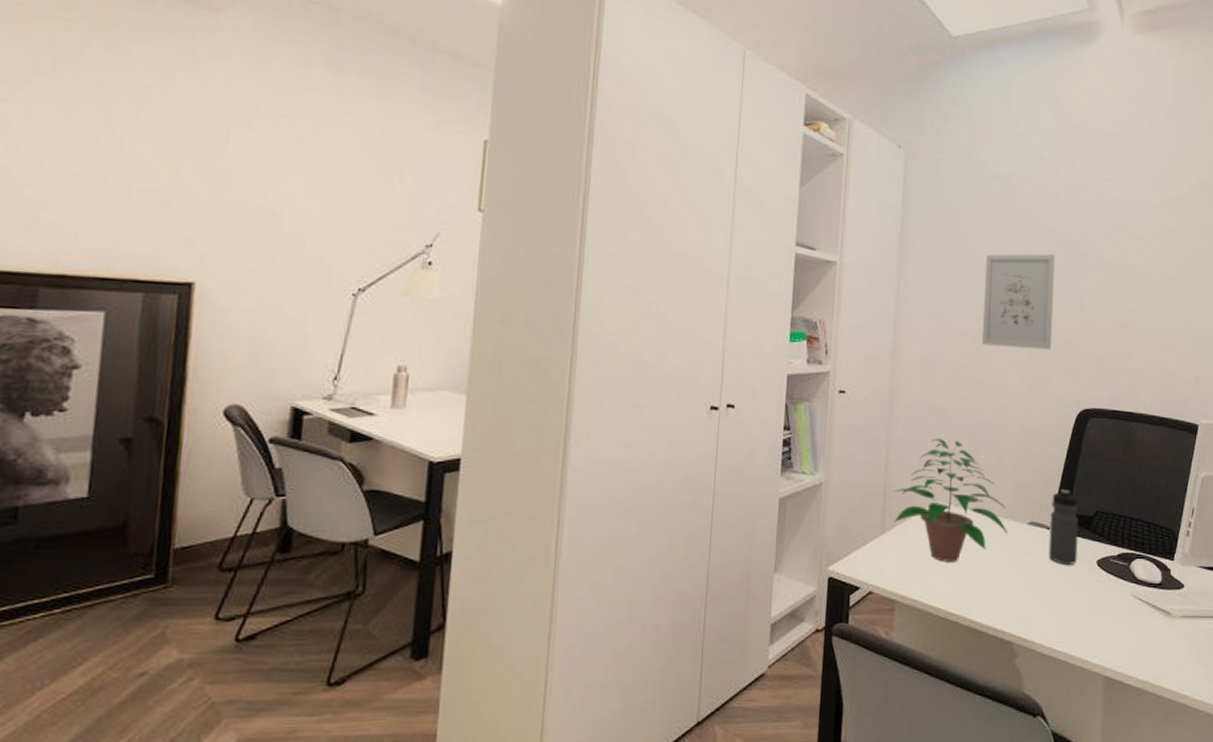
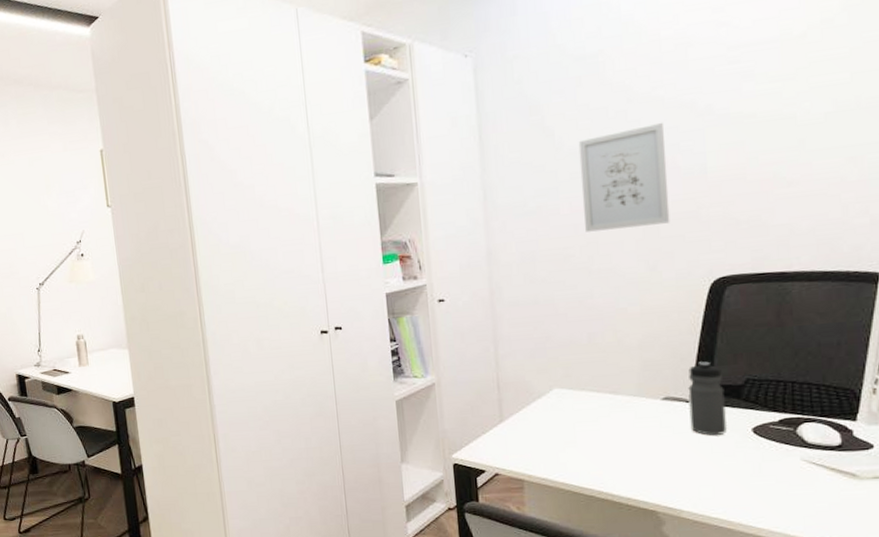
potted plant: present [894,438,1008,562] -> none [508,329,639,443]

